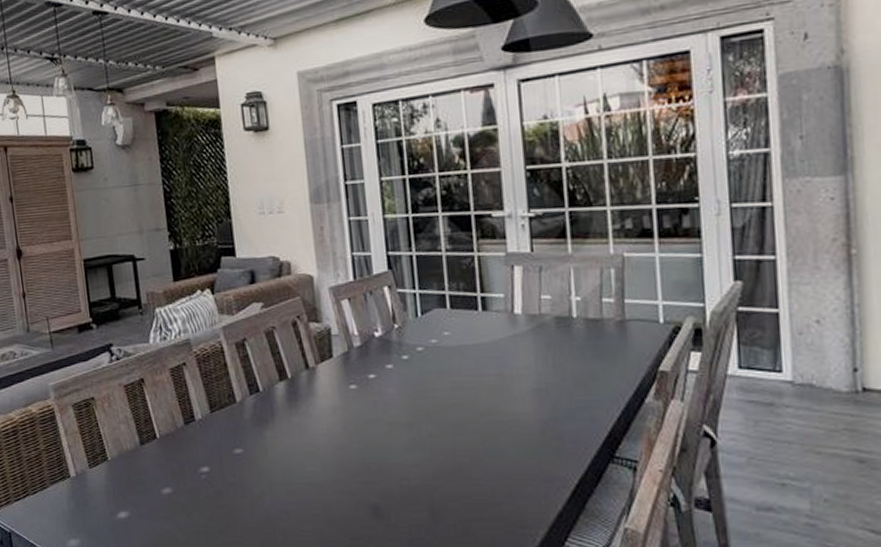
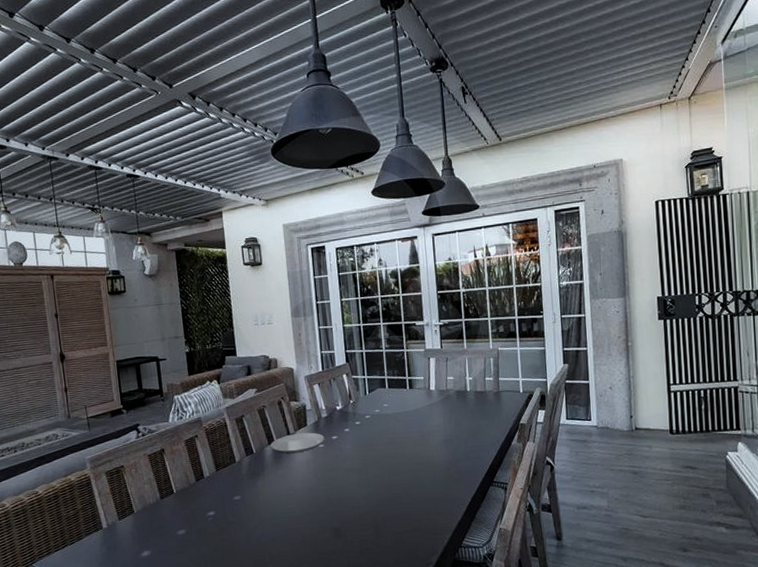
plate: none [283,367,358,396] -> present [271,432,325,454]

